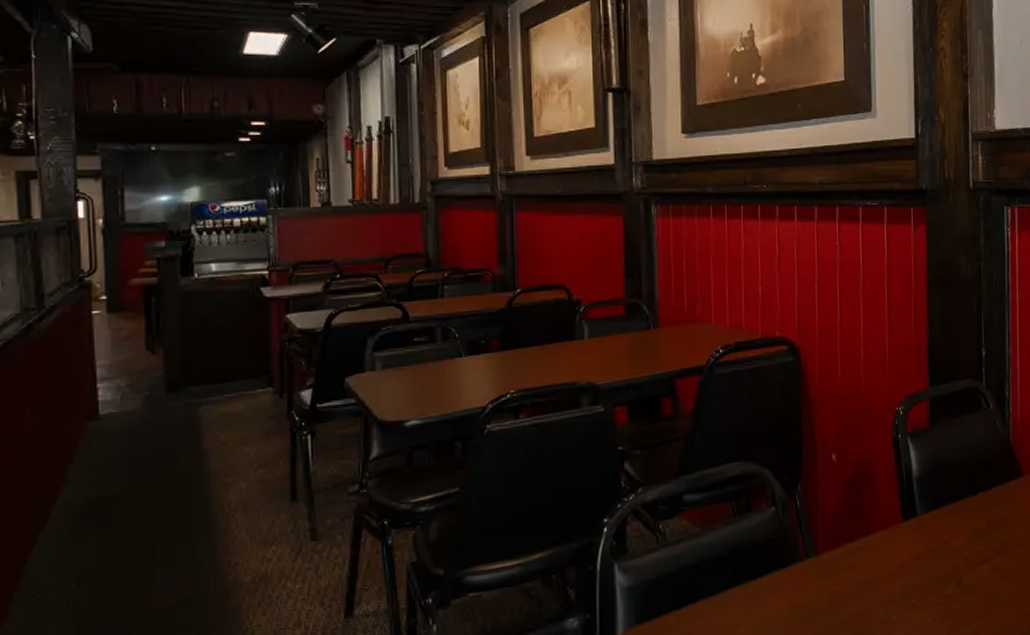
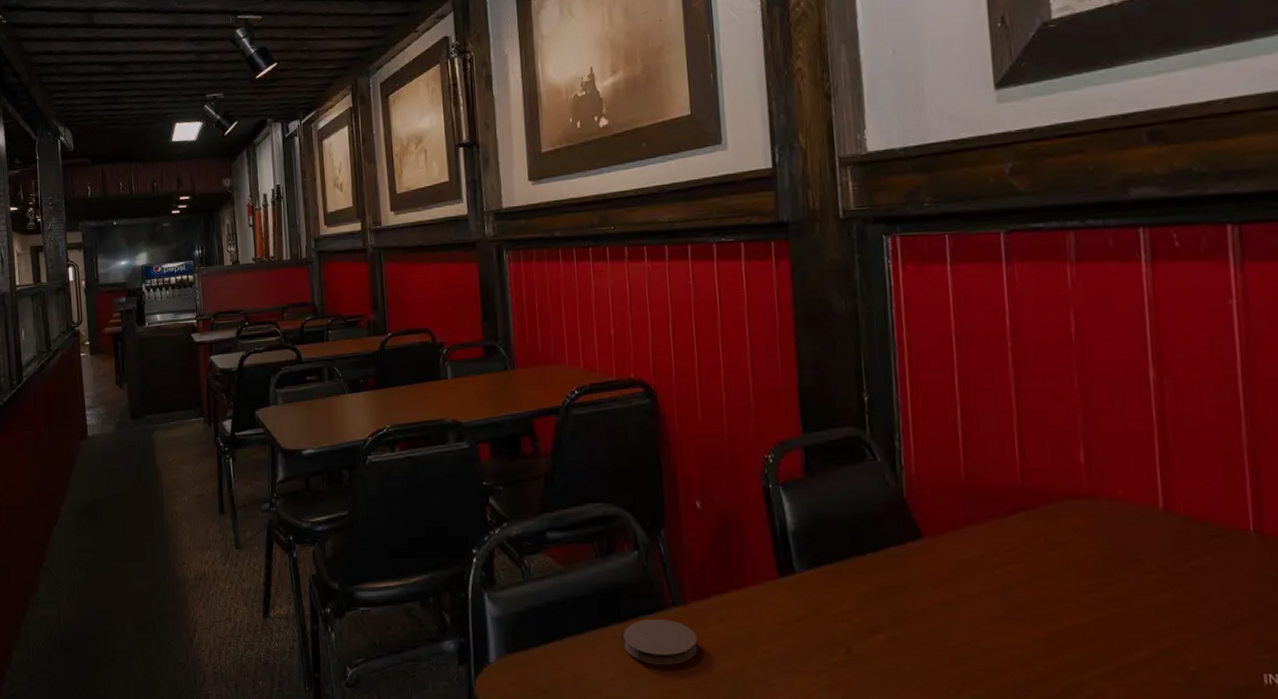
coaster: none [757,571,827,617] -> present [623,618,698,665]

